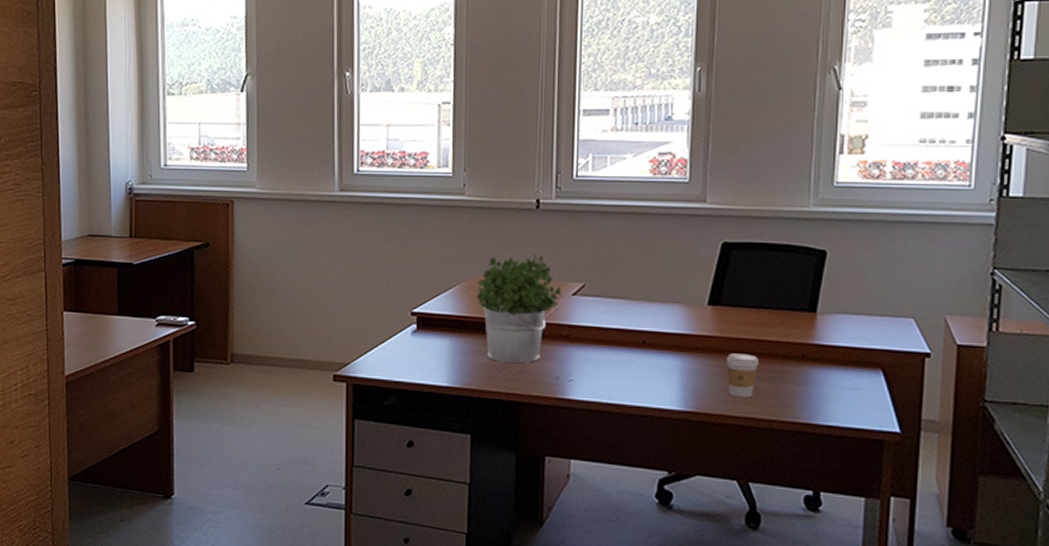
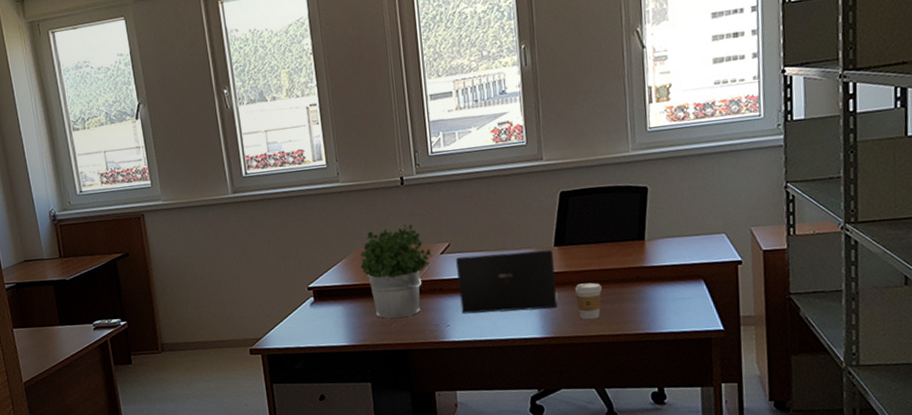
laptop: none [588,302,707,378] -> present [456,249,559,314]

